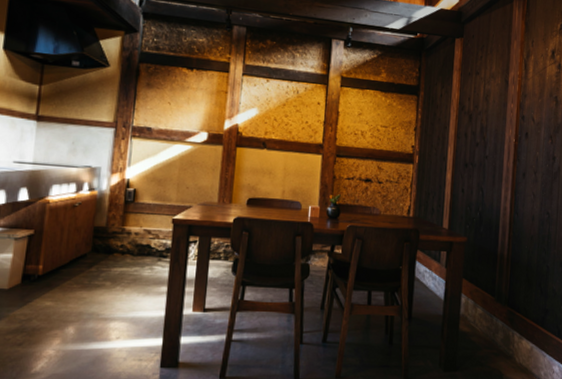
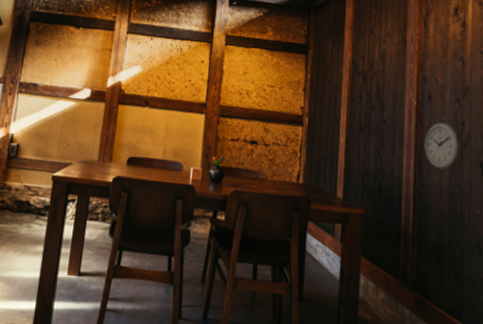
wall clock: none [520,157,550,199] -> present [424,122,459,170]

